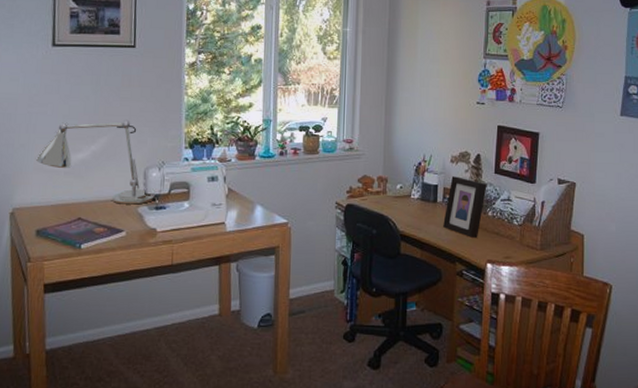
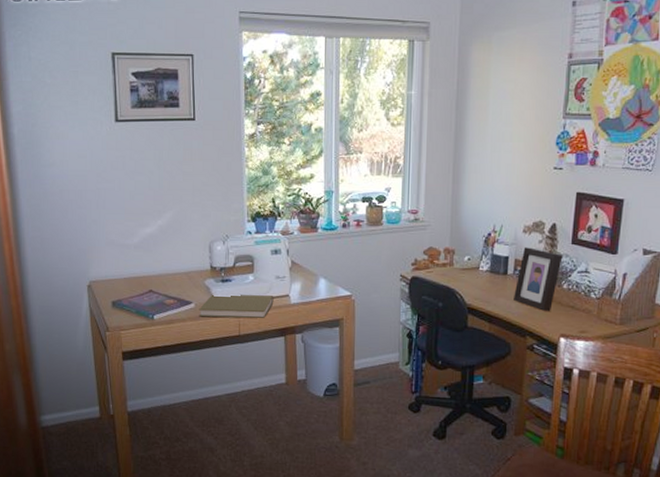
desk lamp: present [35,119,159,205] -> none [107,194,224,278]
book: none [130,222,209,247] -> present [199,294,274,318]

